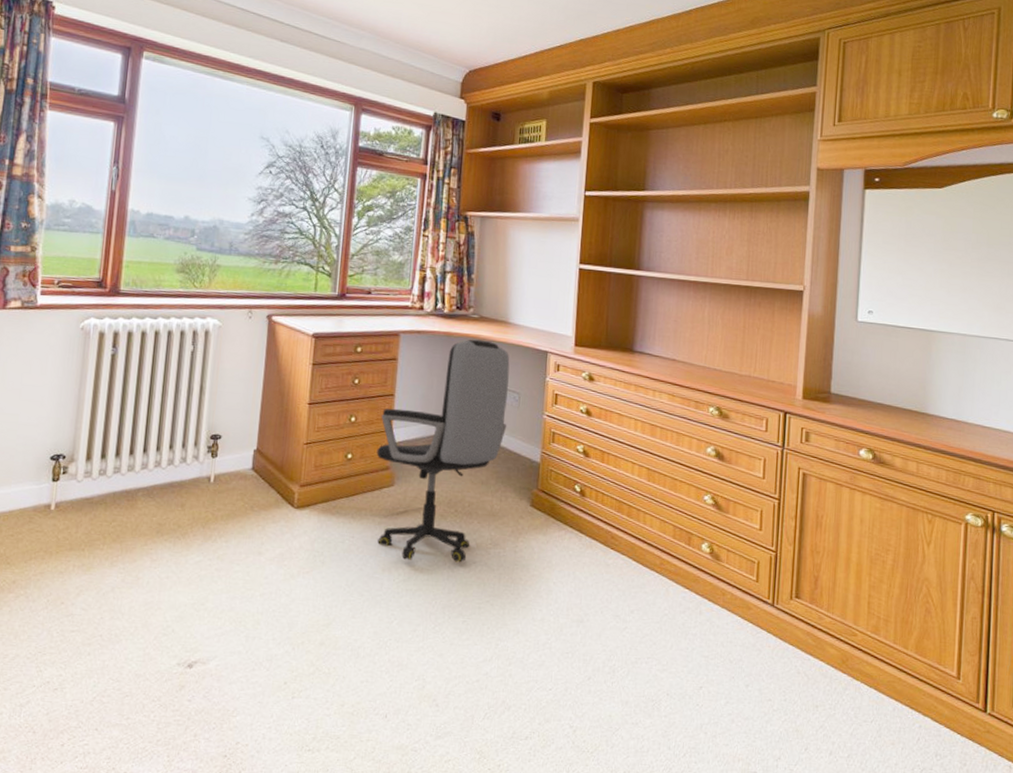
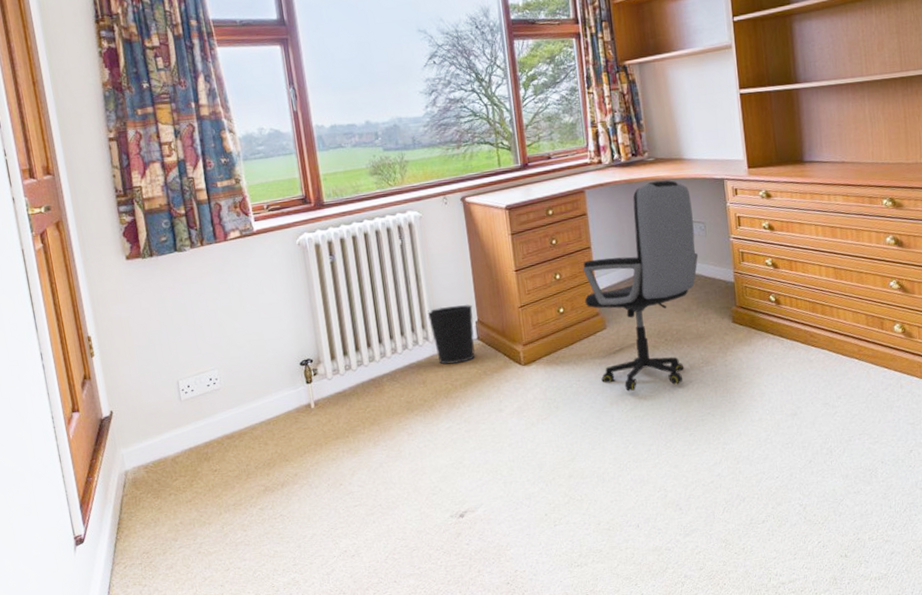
wastebasket: none [203,426,254,492] -> present [427,304,475,365]

